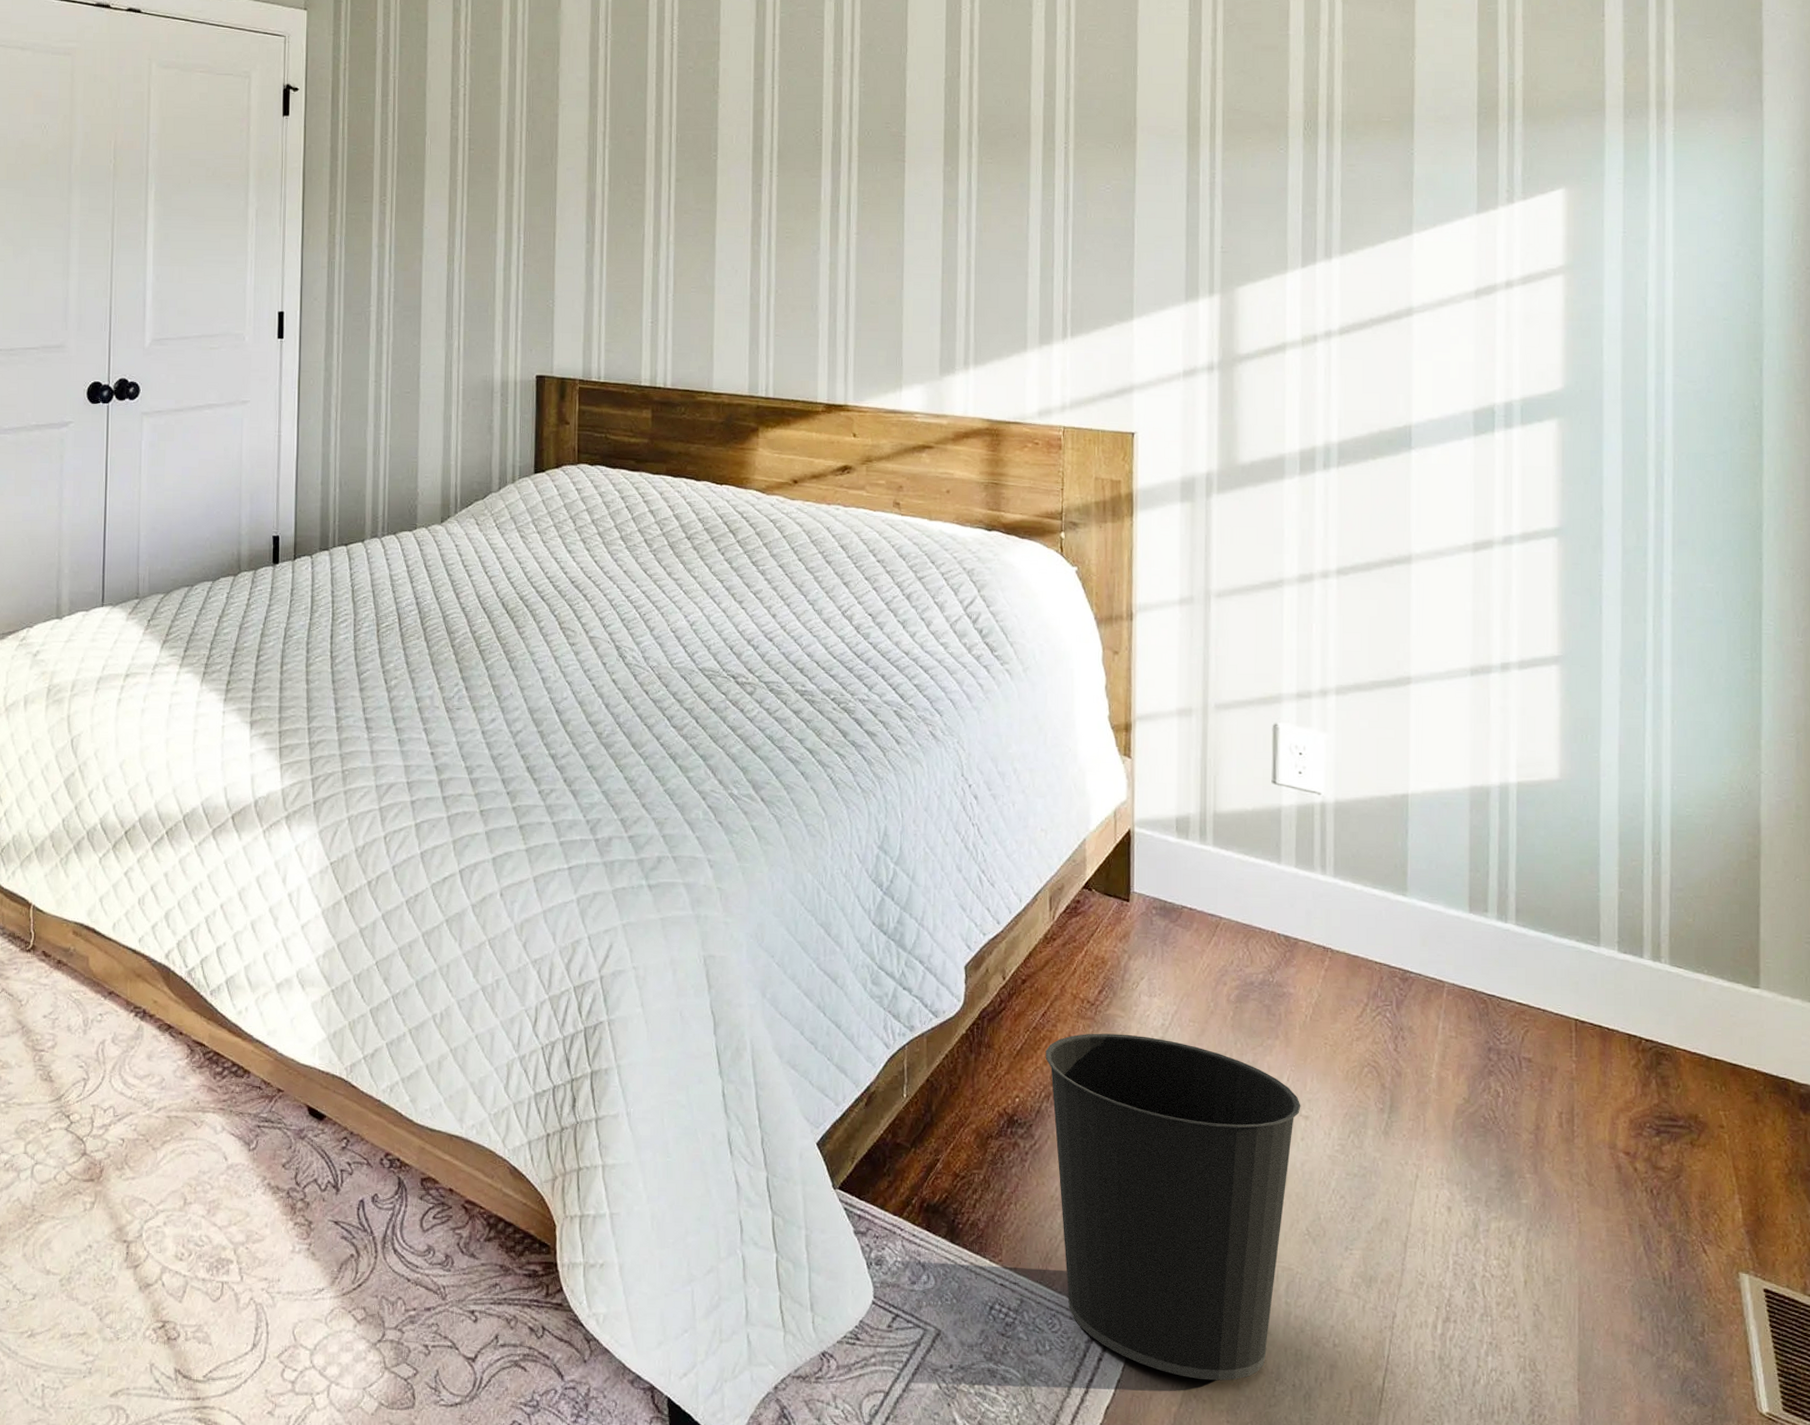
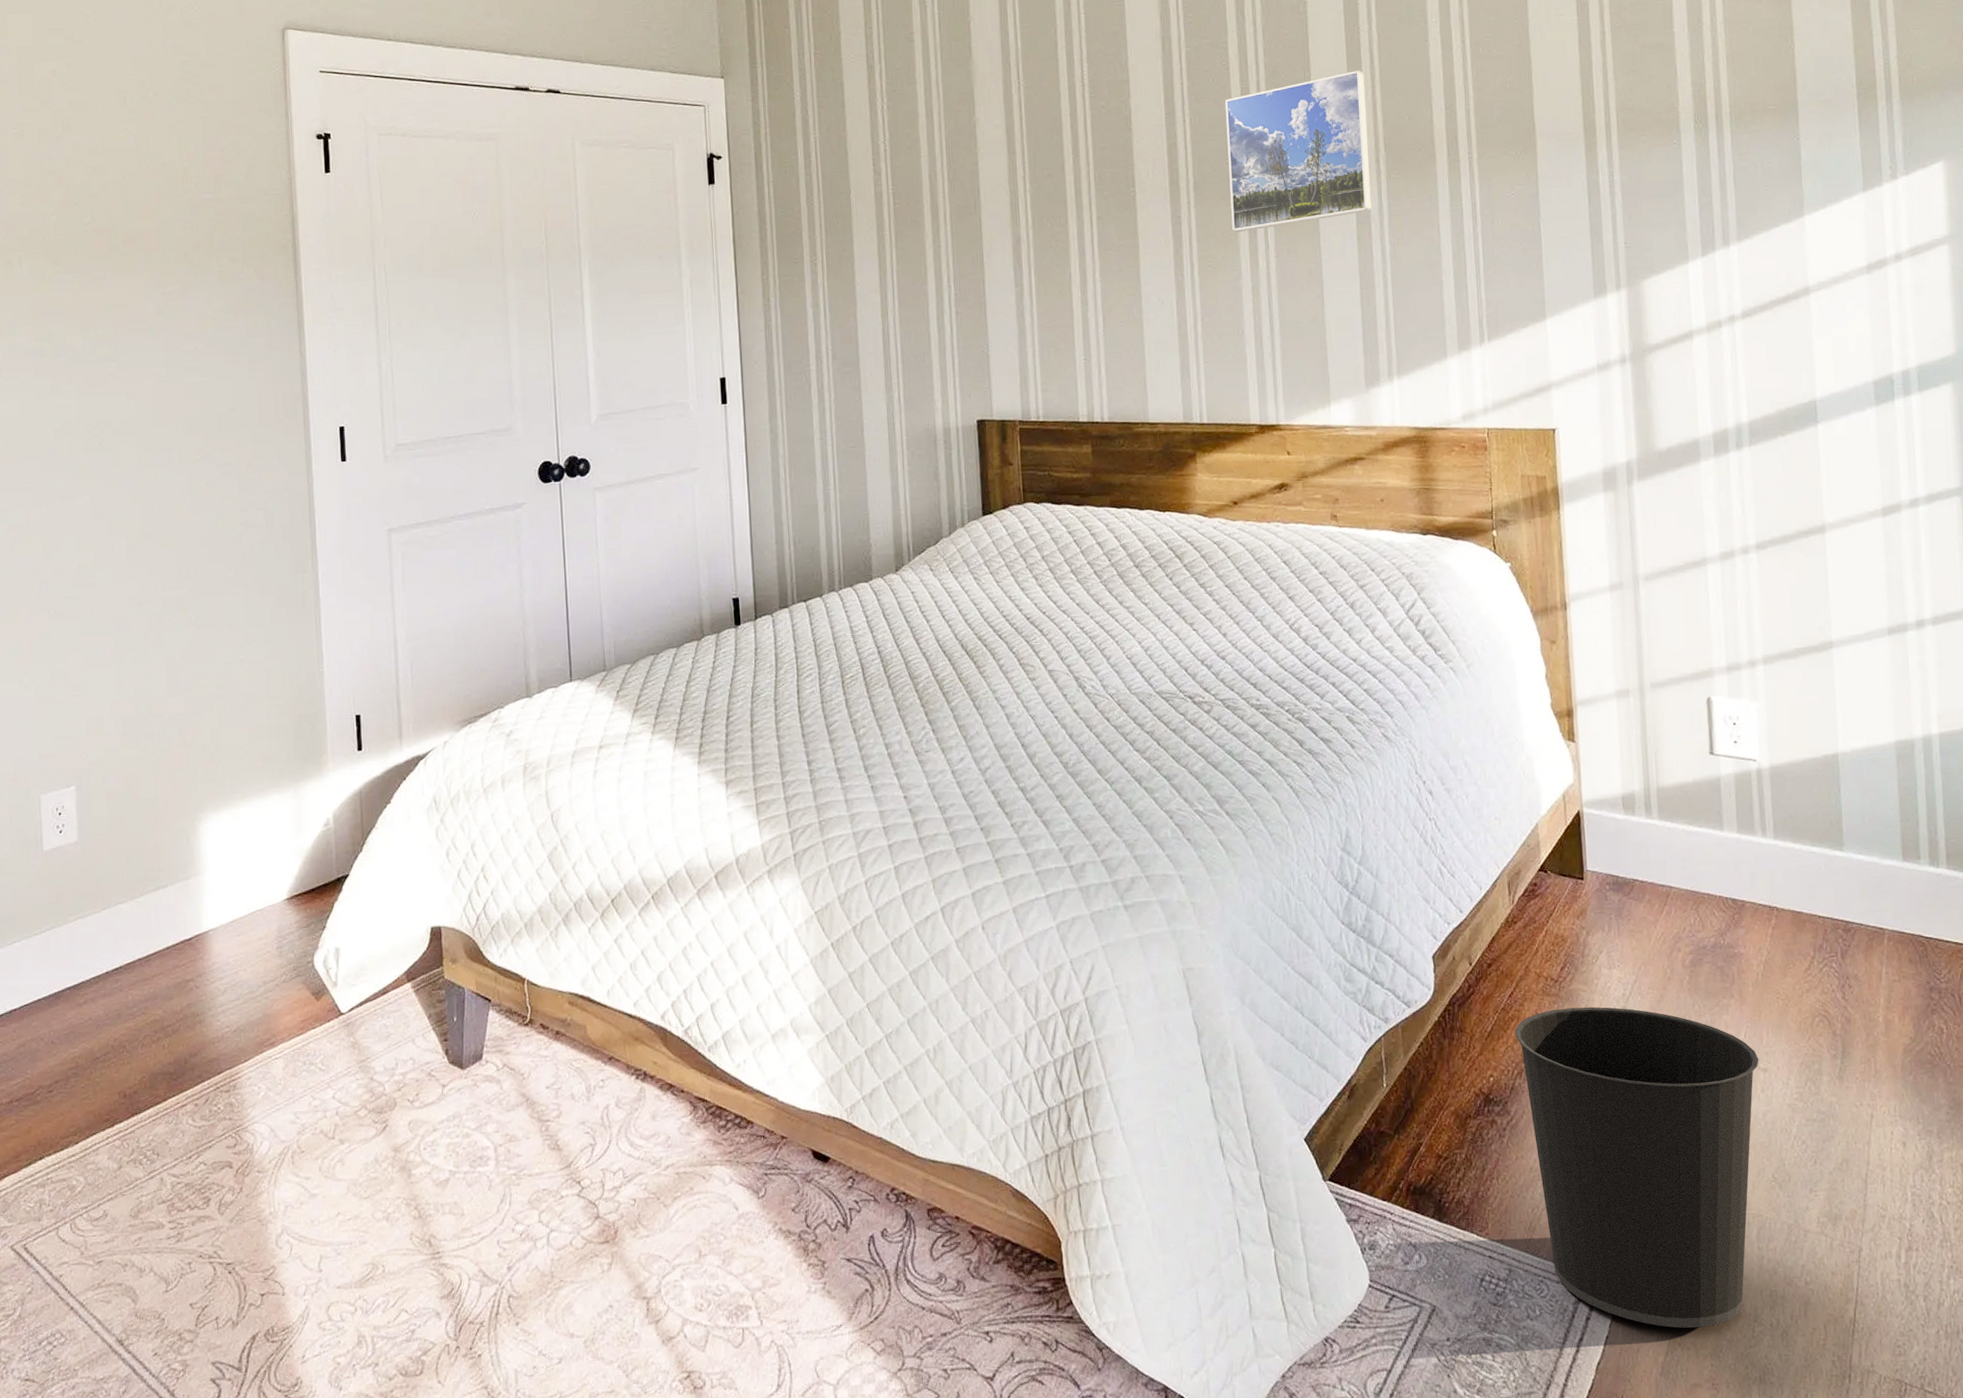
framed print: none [814,50,963,205] -> present [1224,70,1372,232]

